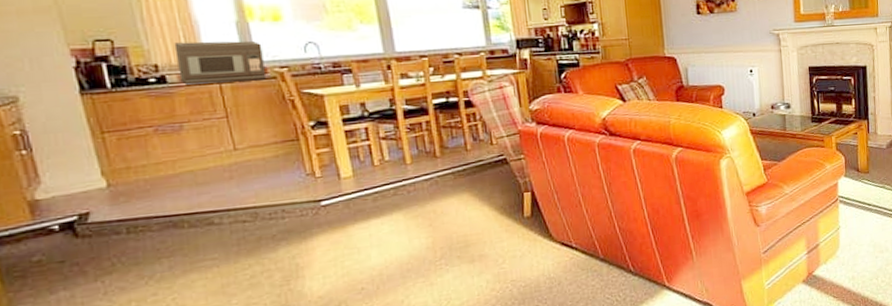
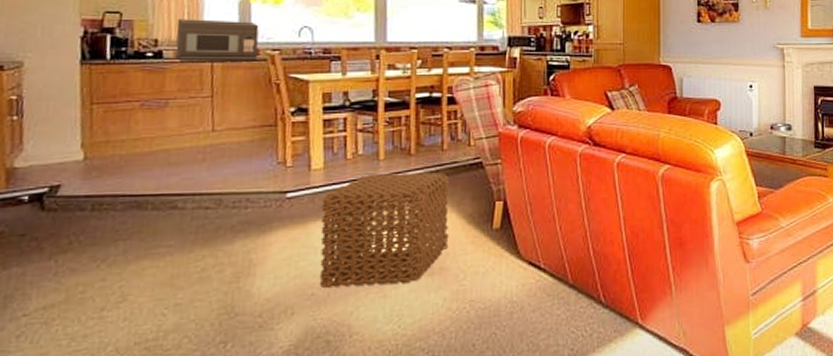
pouf: none [356,171,485,283] -> present [319,172,450,289]

